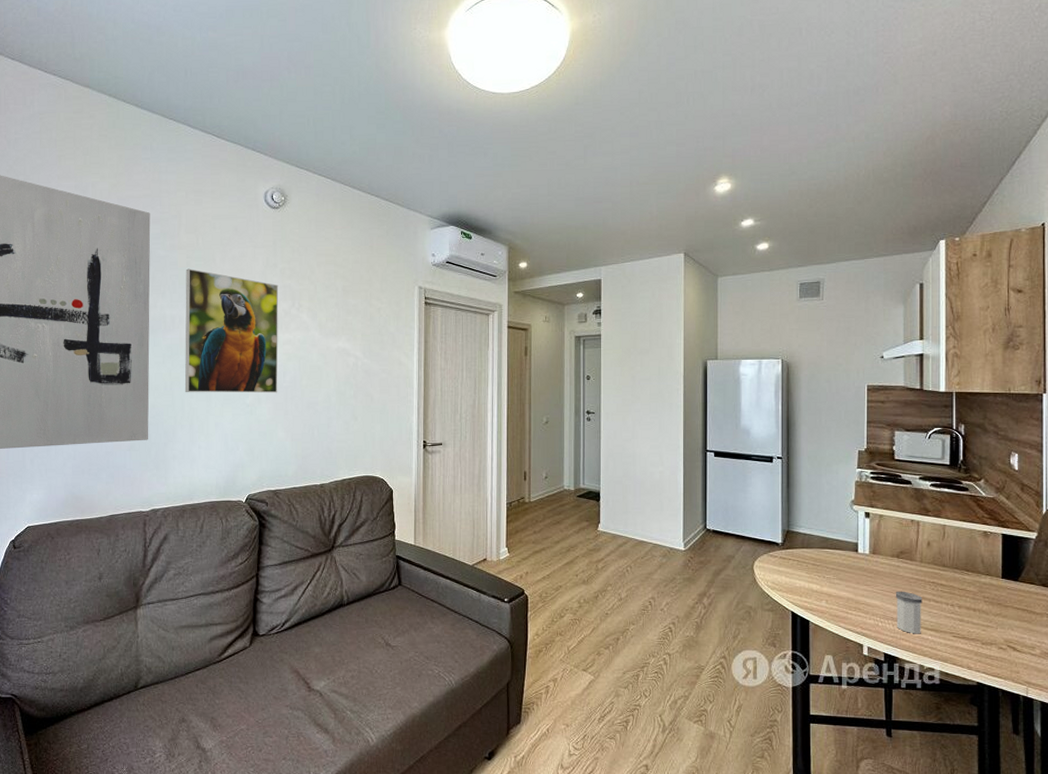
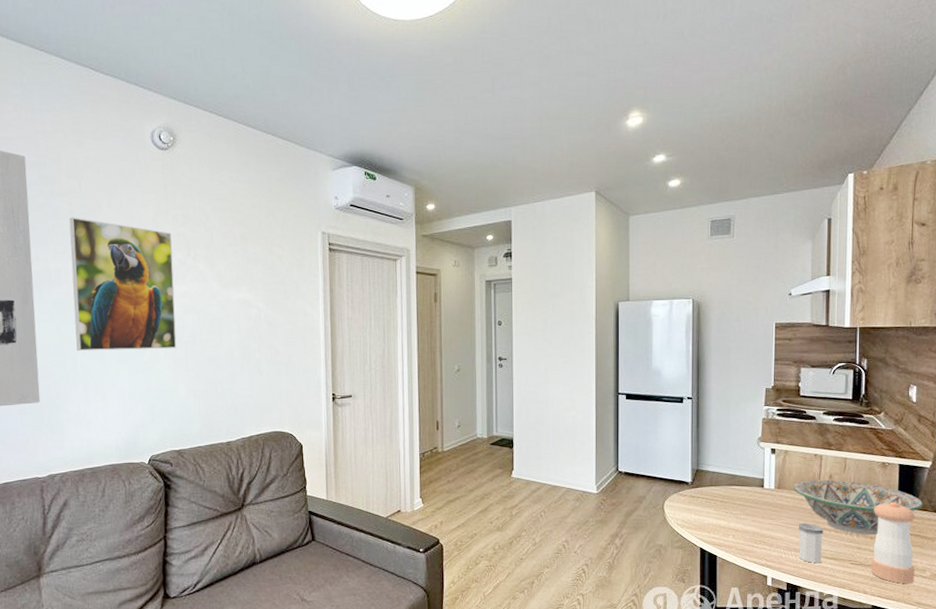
decorative bowl: none [889,546,1029,607] -> present [793,479,923,535]
pepper shaker: none [975,573,1023,660] -> present [871,502,916,584]

